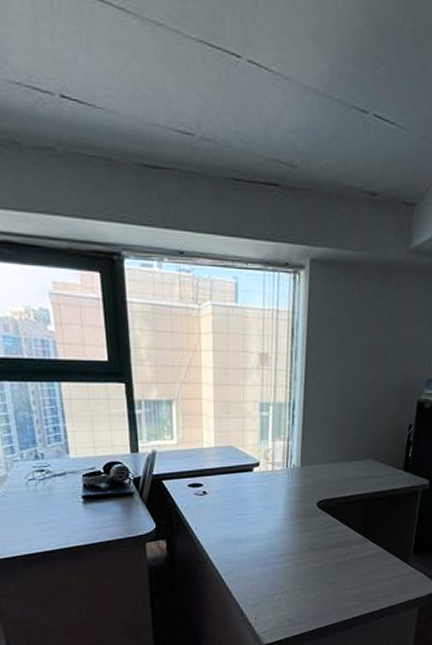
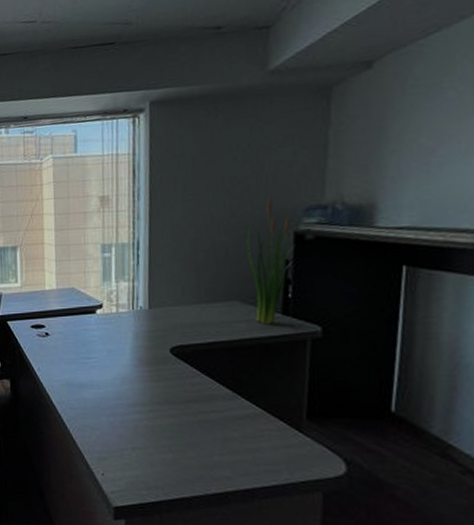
plant: none [382,367,417,480] -> present [246,196,295,325]

